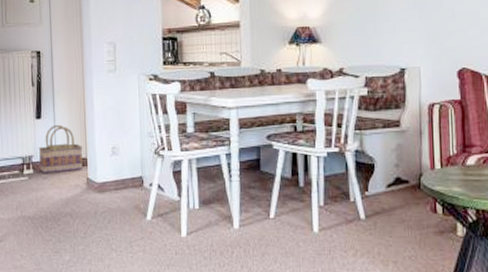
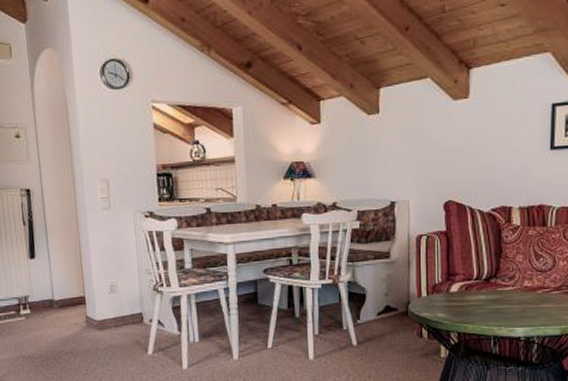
basket: present [38,124,83,174] -> none [34,264,81,314]

